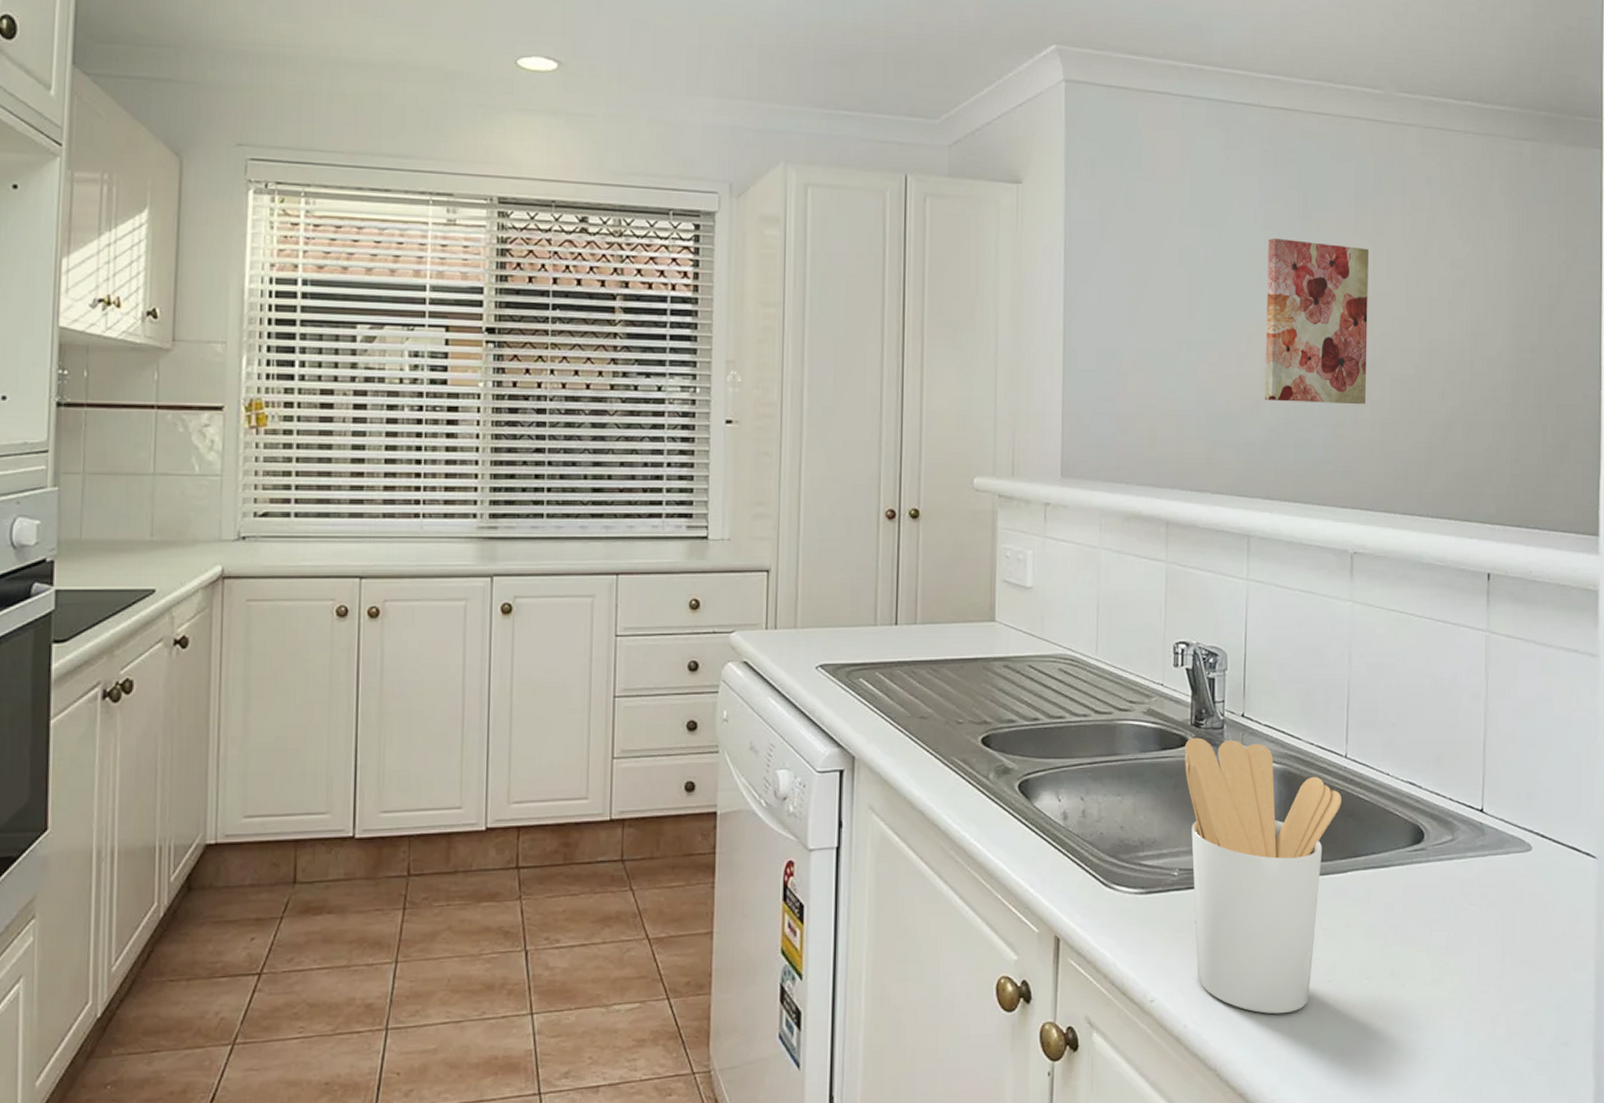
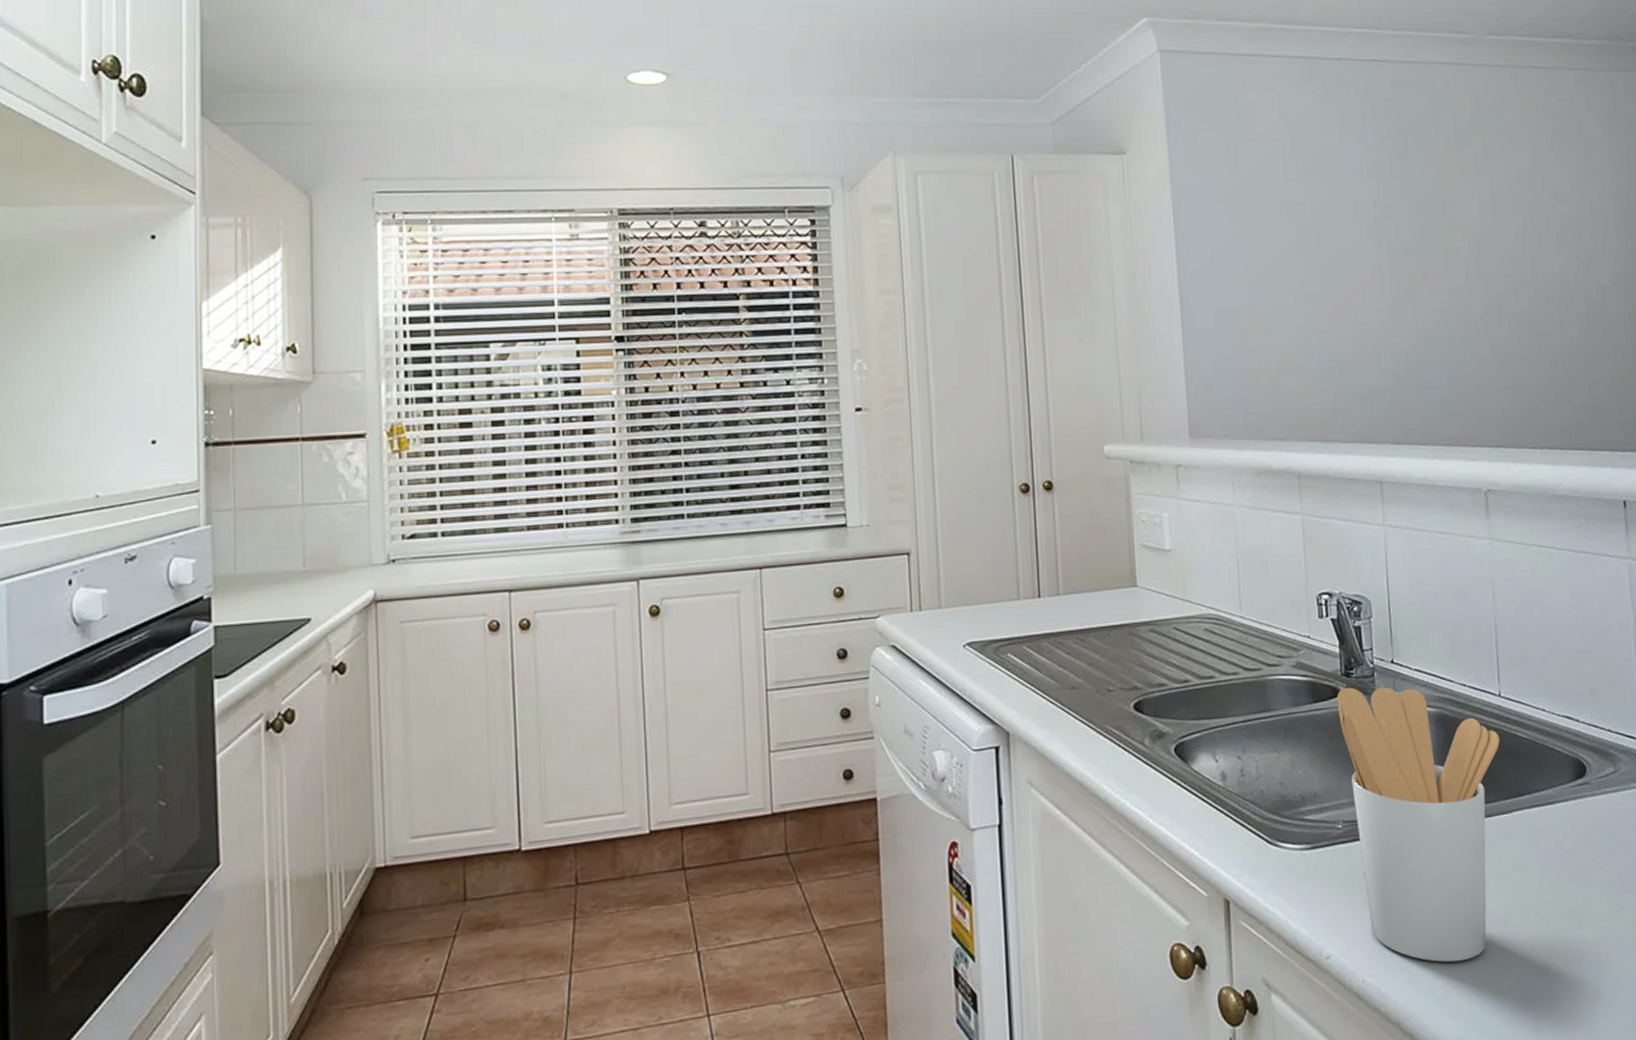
wall art: present [1265,237,1369,405] -> none [1373,186,1485,347]

